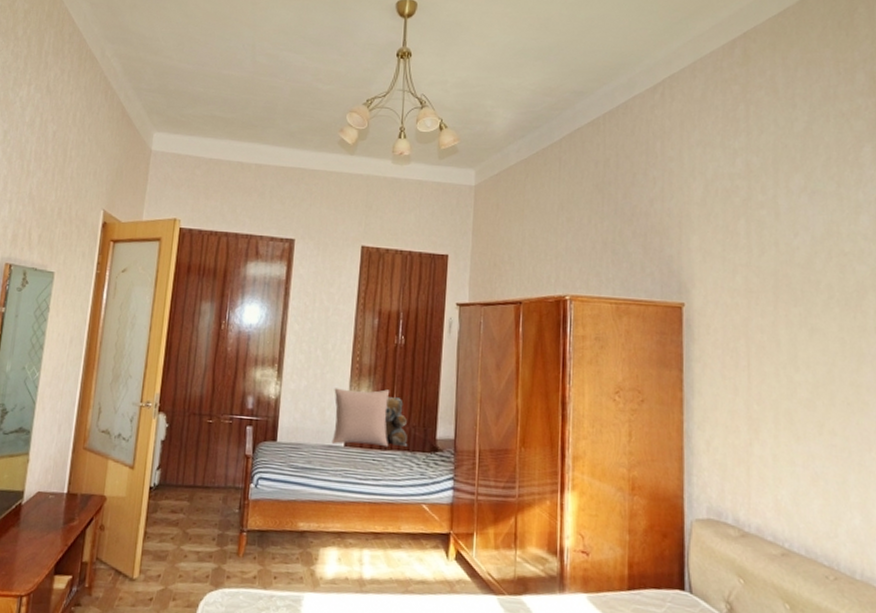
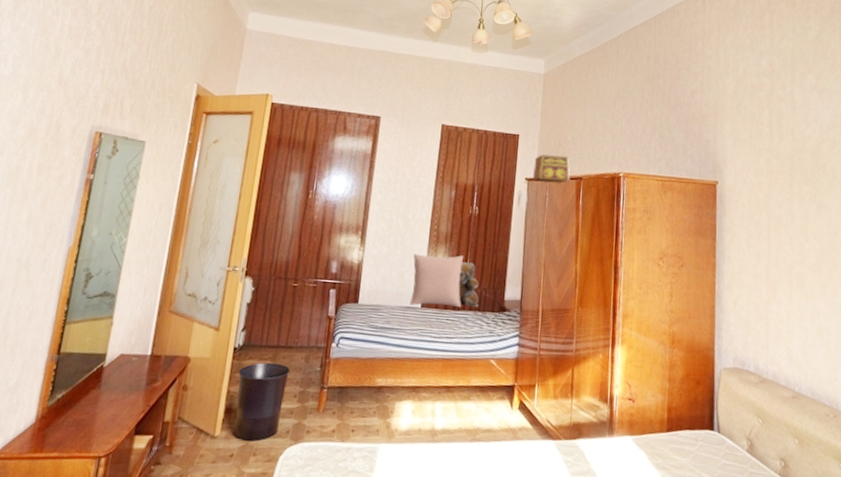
waste bin: none [152,503,207,586] -> present [234,362,290,441]
decorative box: none [465,276,508,309] -> present [533,154,571,184]

